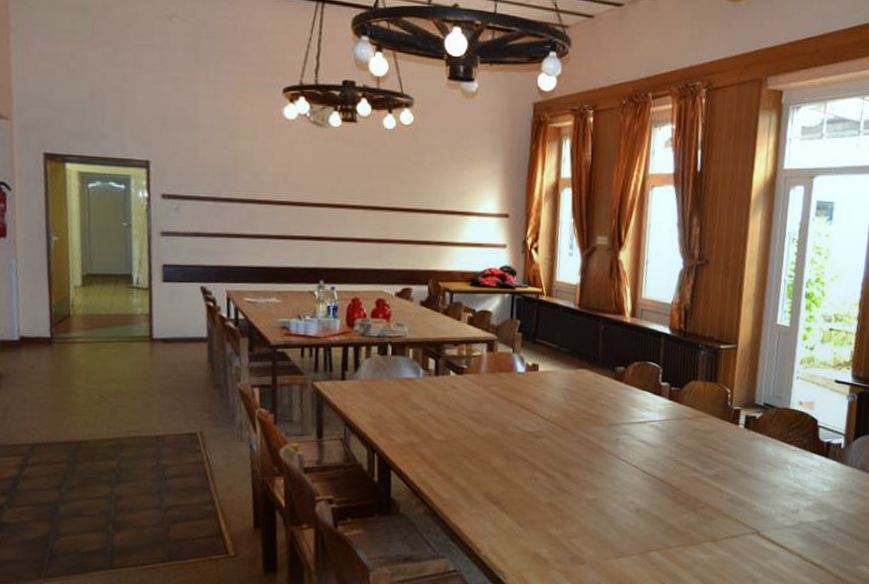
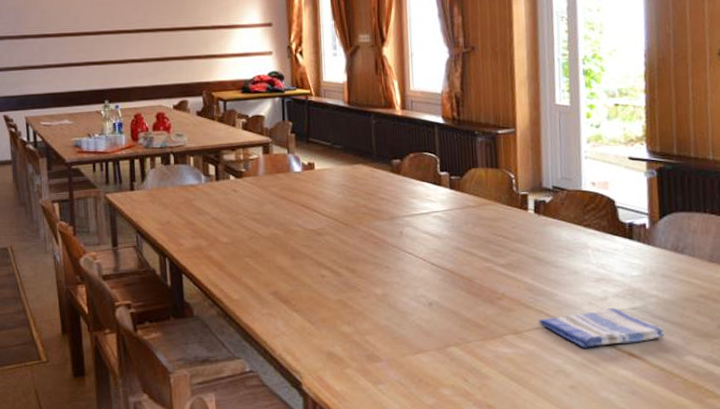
dish towel: none [735,519,844,557] -> present [538,307,665,348]

